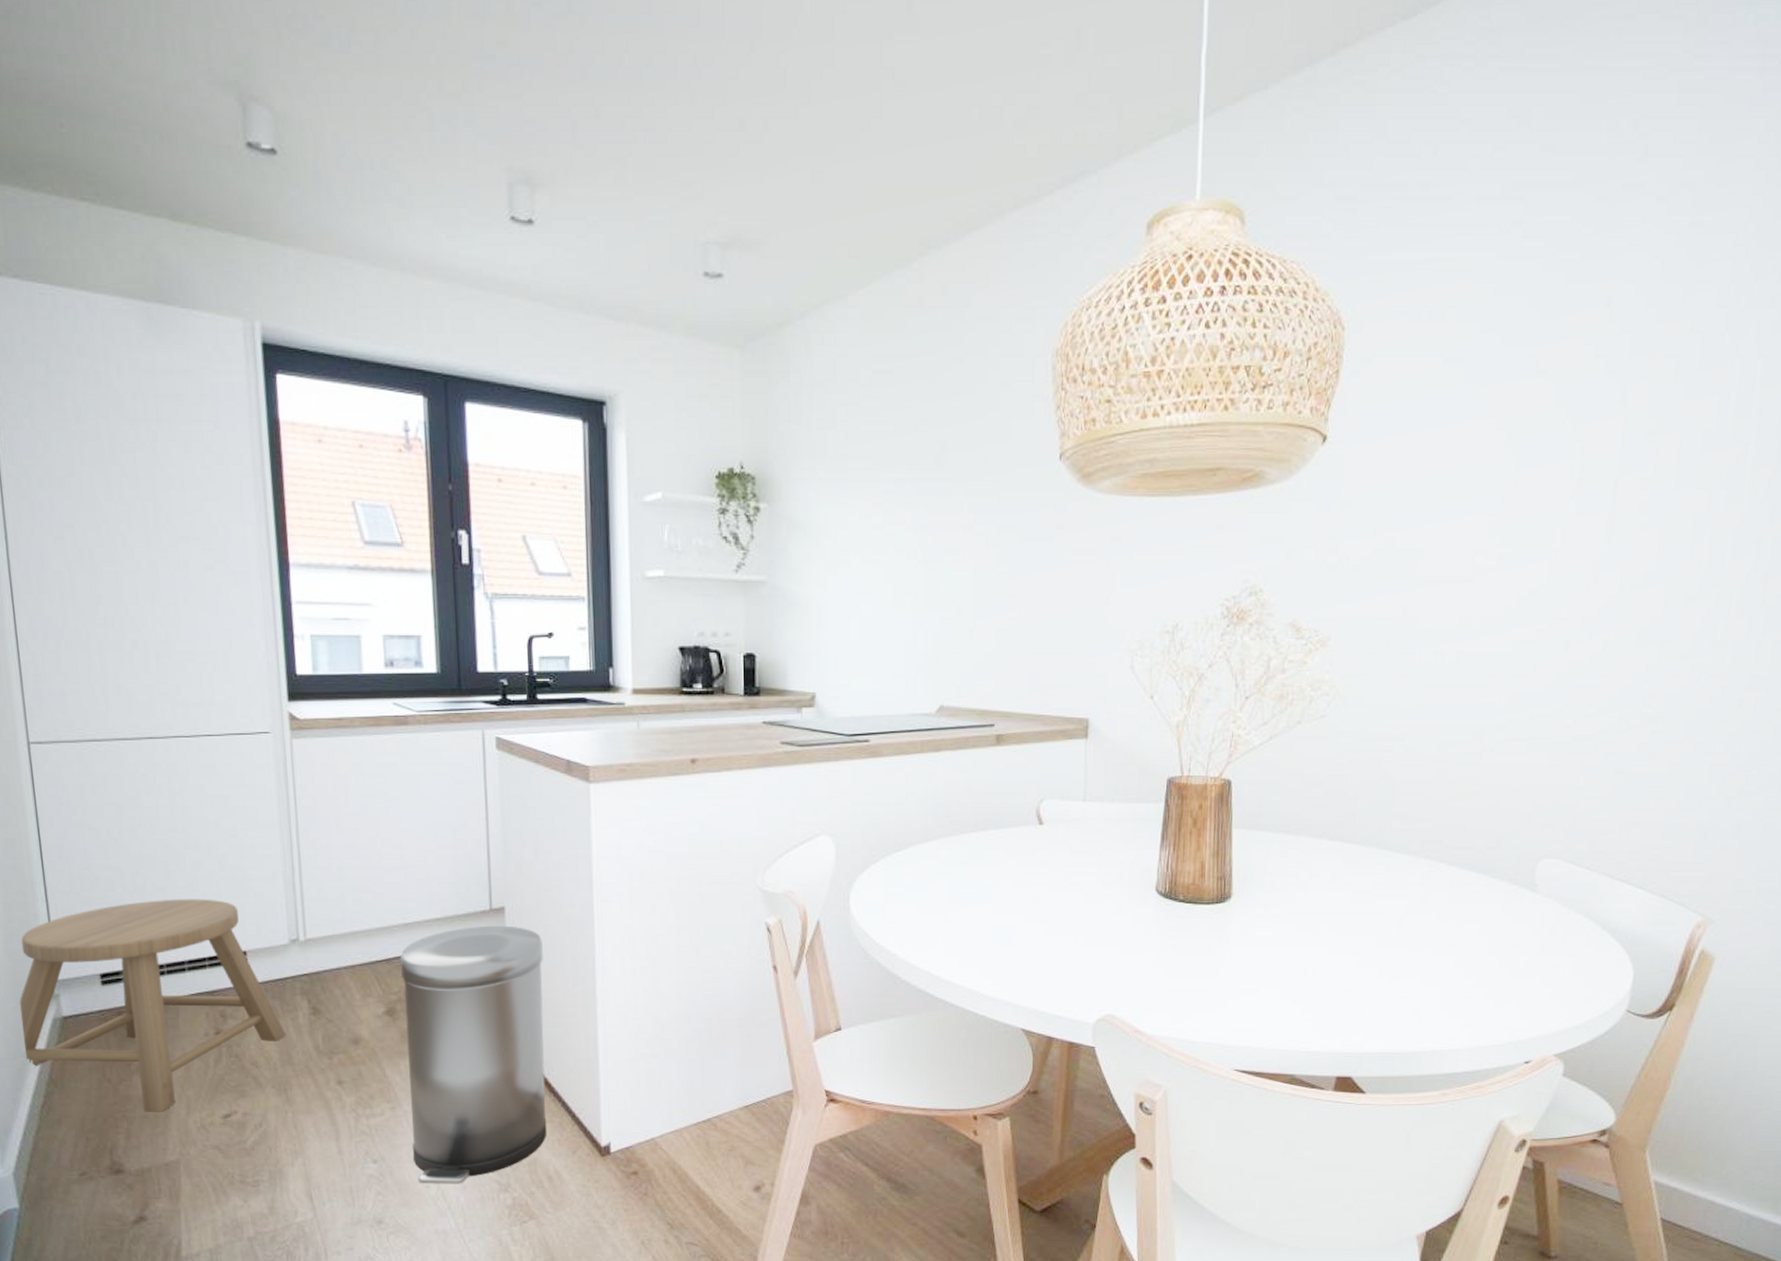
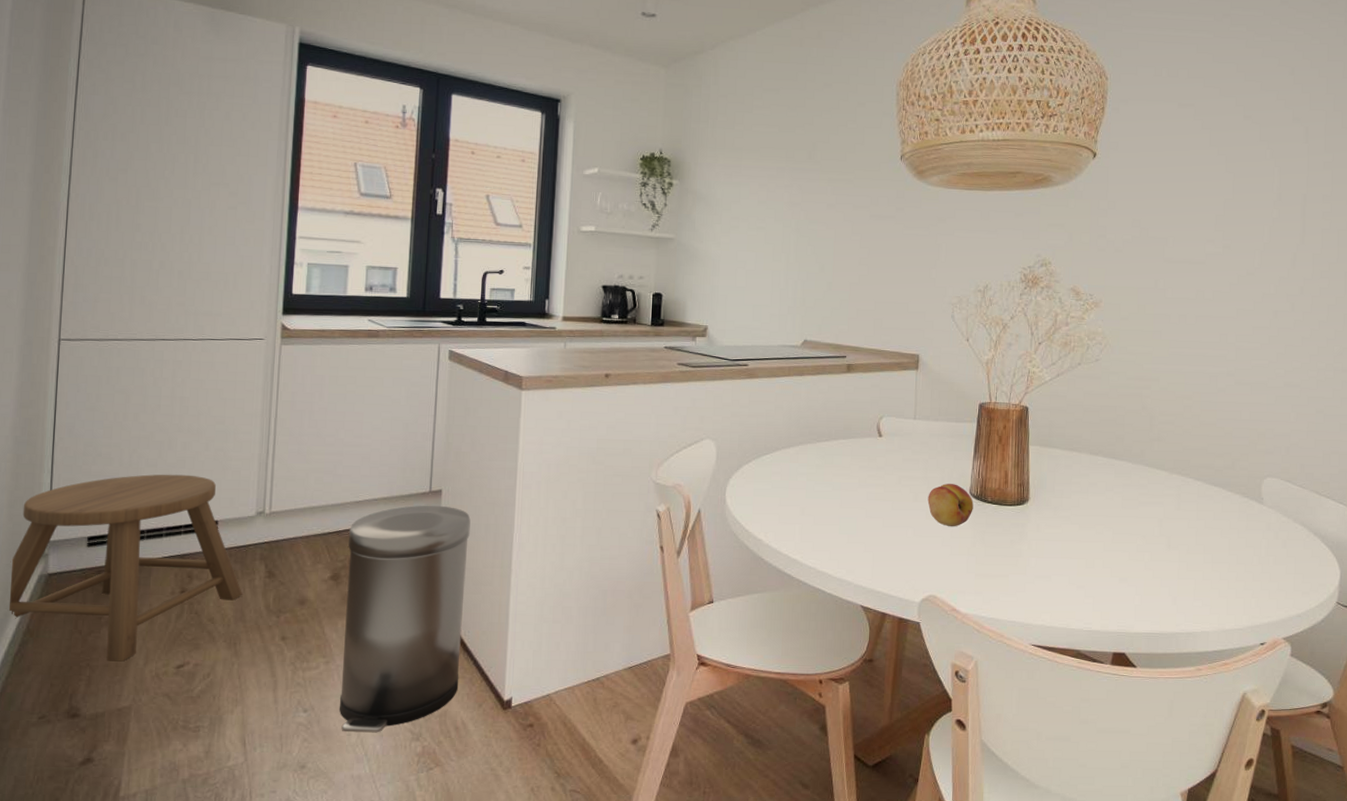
fruit: none [1102,880,1161,933] -> present [927,484,974,527]

